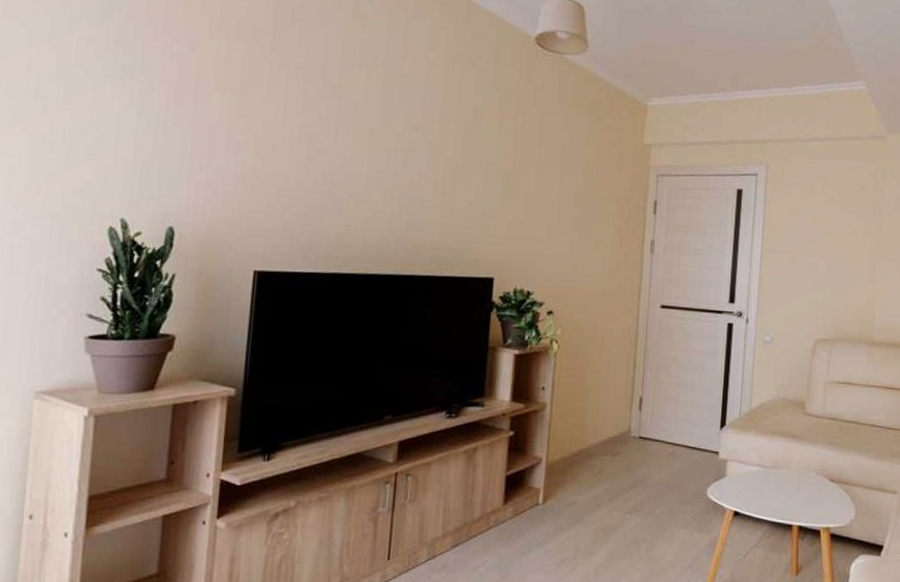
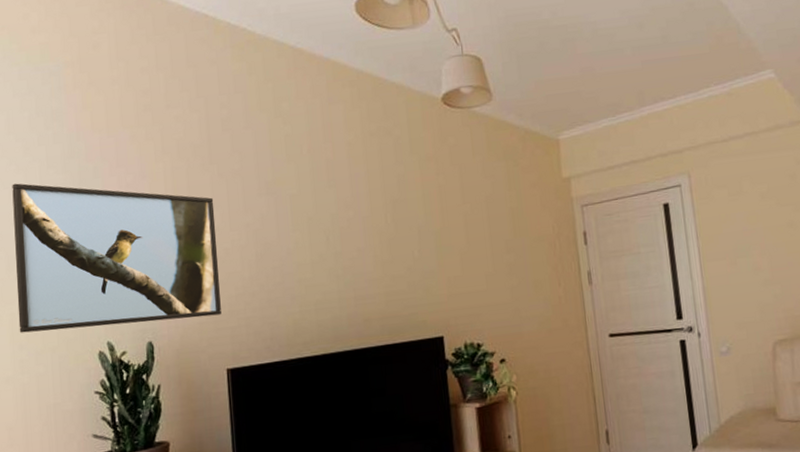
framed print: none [17,25,269,213] -> present [12,183,221,333]

